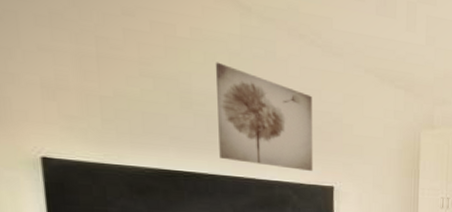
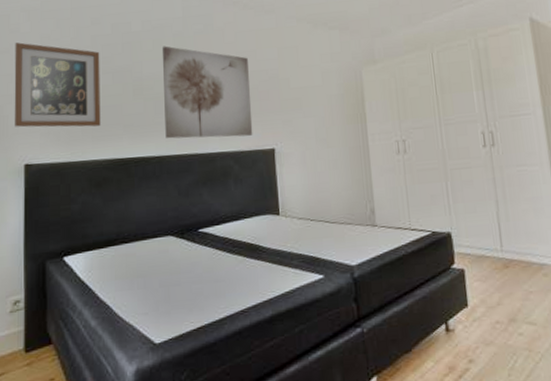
wall art: none [10,10,141,132] -> present [14,42,101,128]

